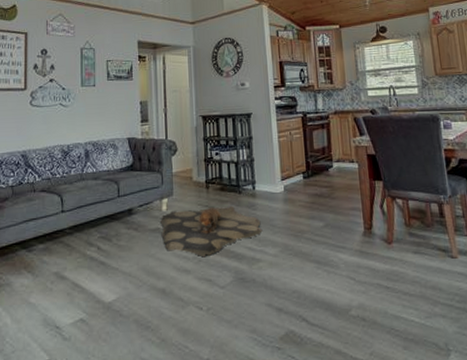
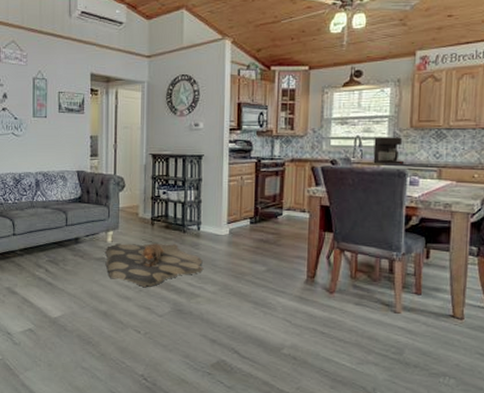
coffee maker: none [406,84,436,111] -> present [373,137,405,164]

